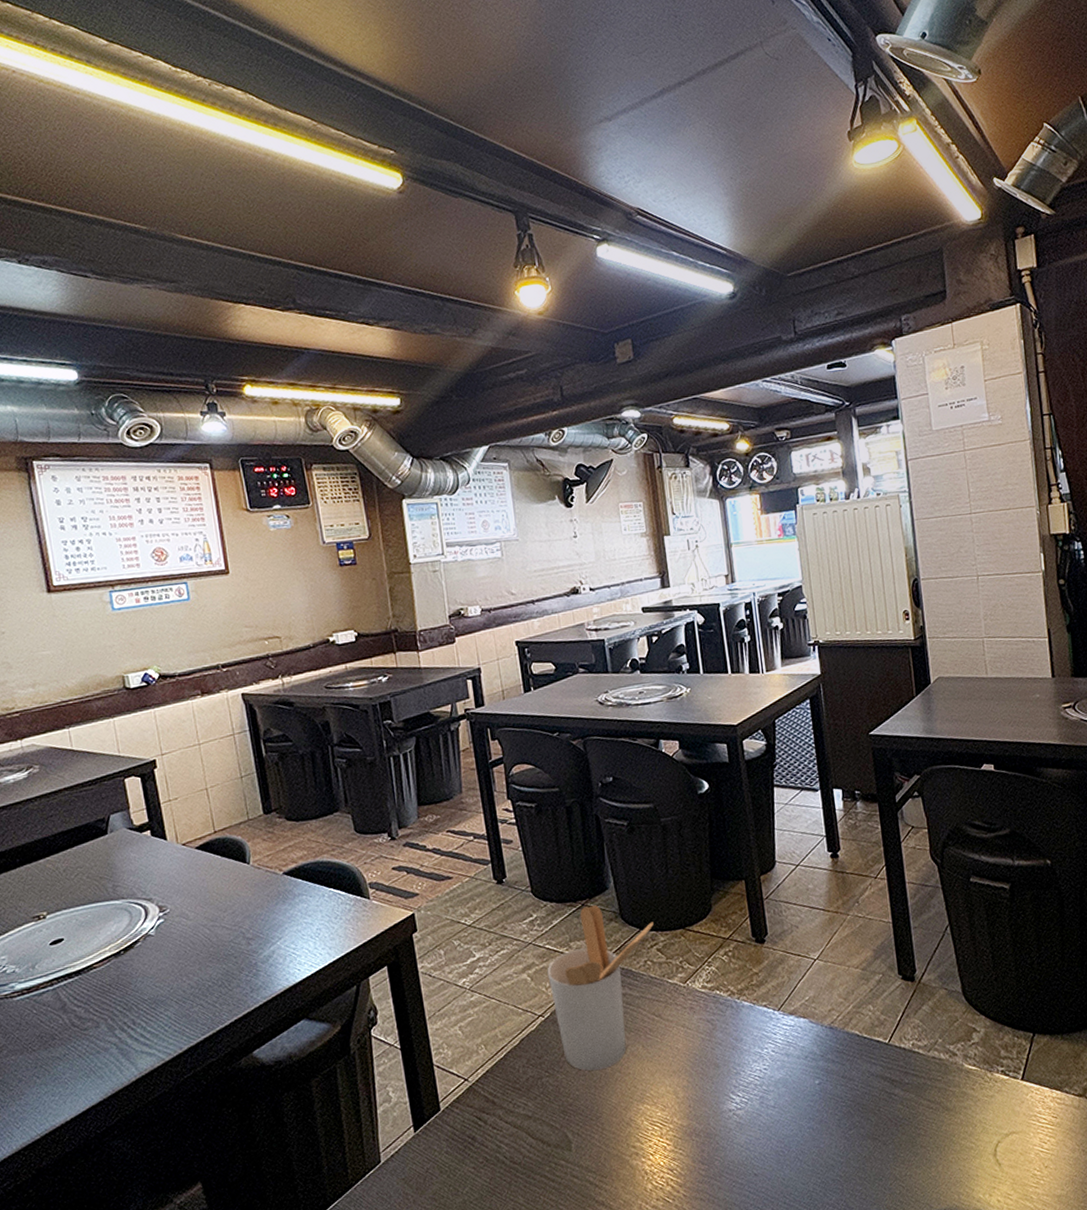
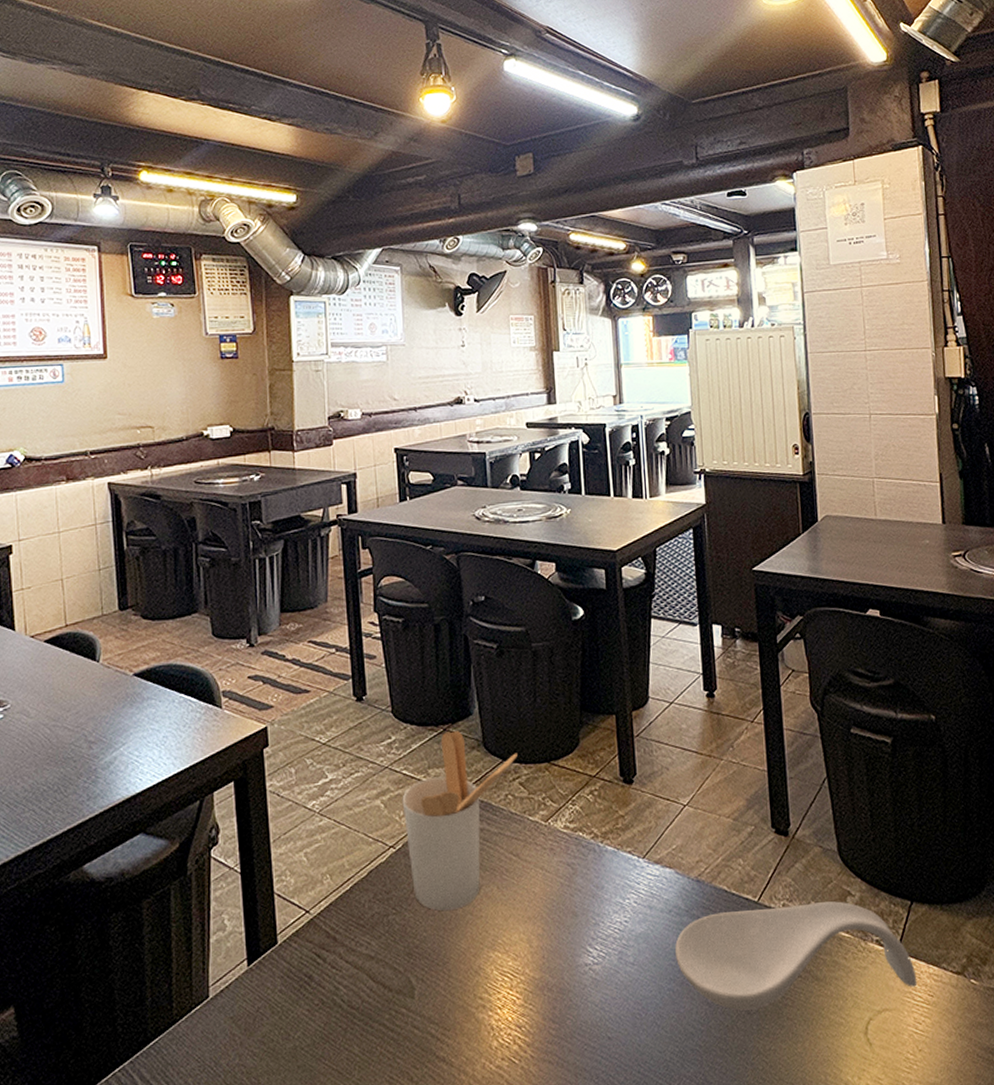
spoon rest: none [812,1037,1042,1143] -> present [674,901,917,1011]

